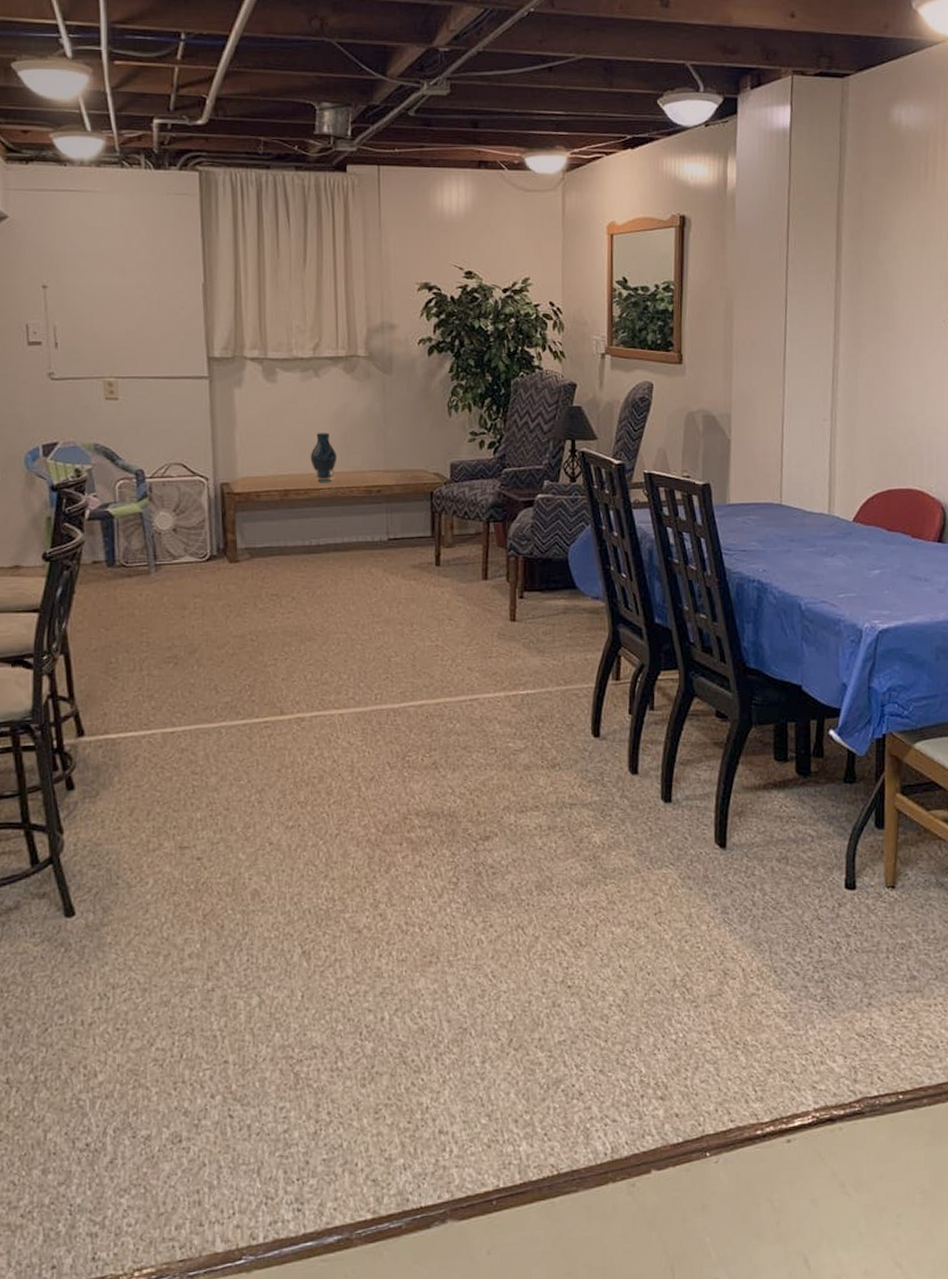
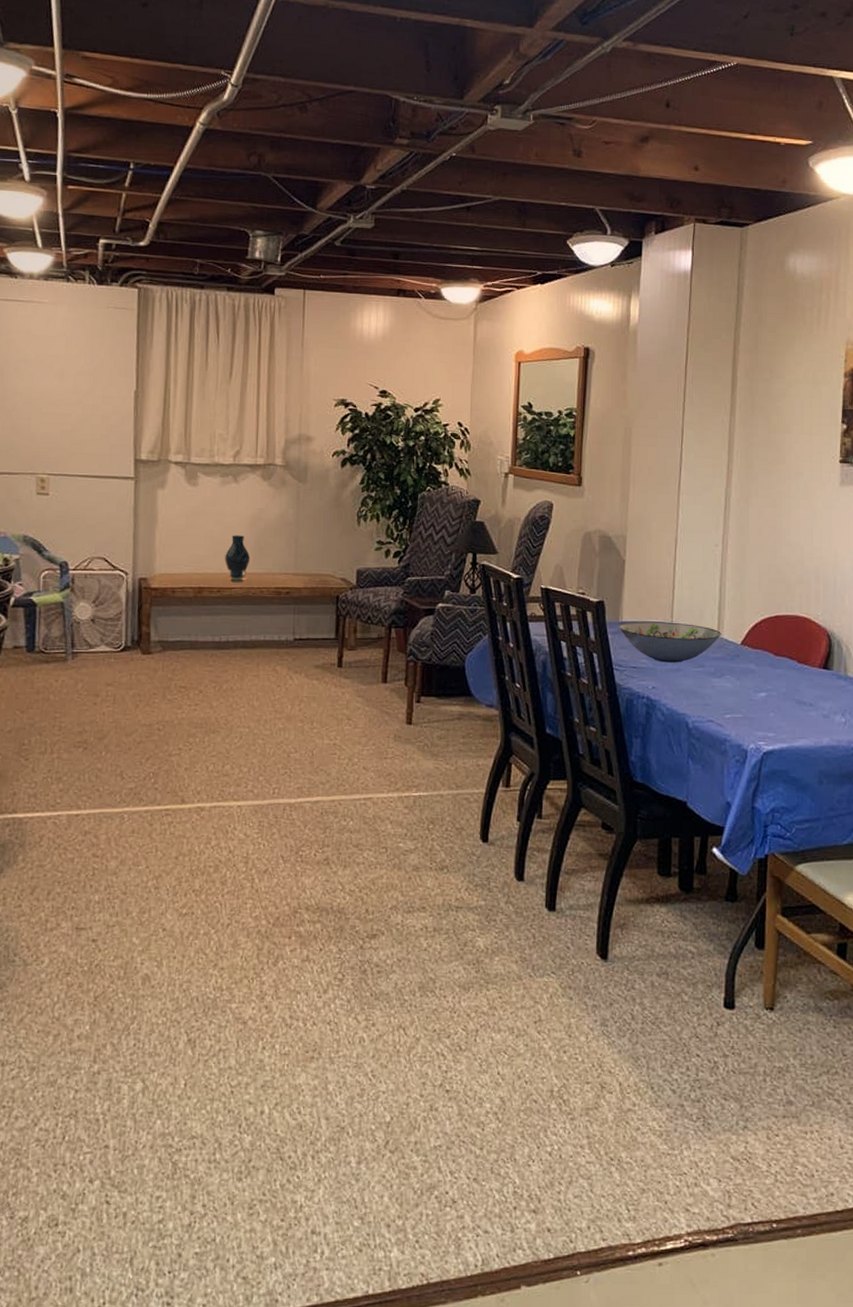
decorative bowl: none [726,502,832,544] -> present [619,621,721,663]

